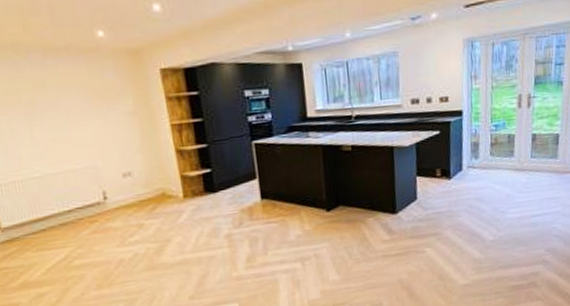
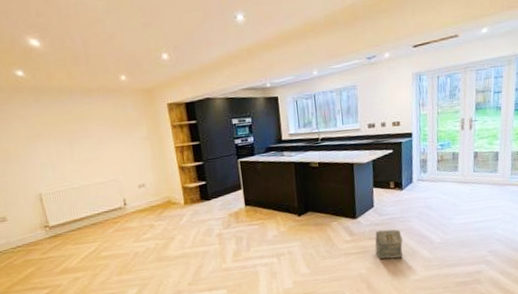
bag: none [418,225,450,262] -> present [375,229,403,260]

